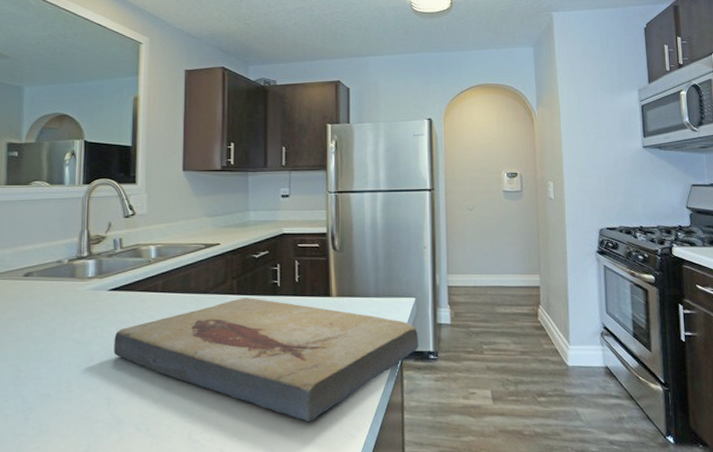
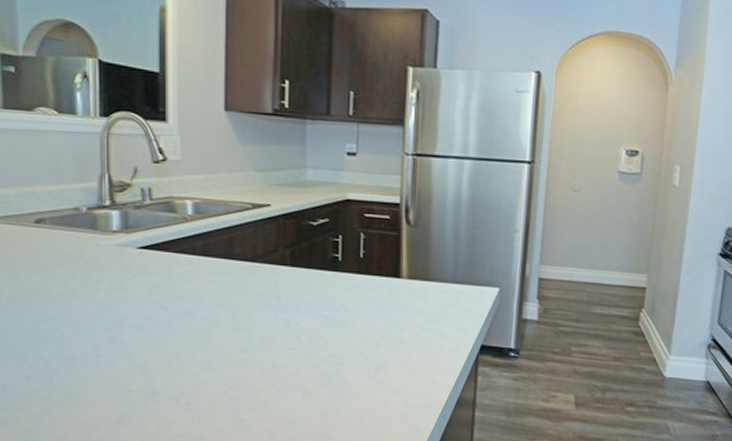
fish fossil: present [113,298,419,422] -> none [146,270,500,411]

